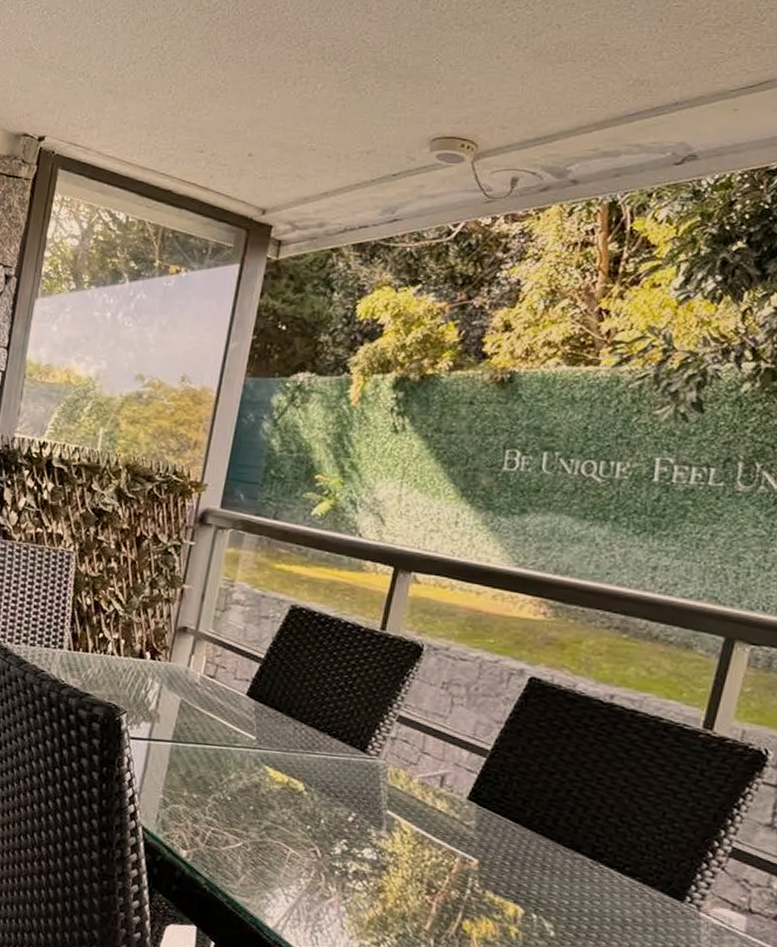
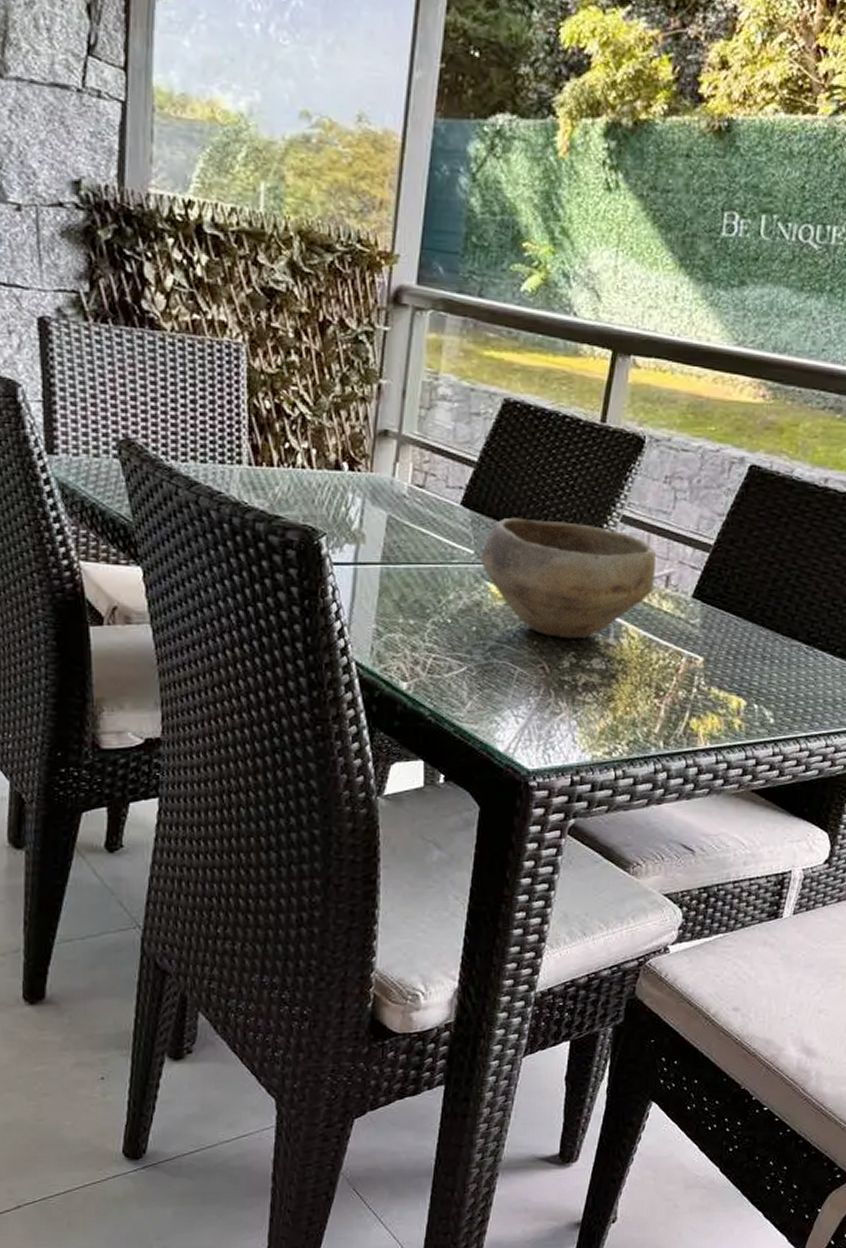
bowl: none [261,709,431,828] -> present [481,517,656,639]

